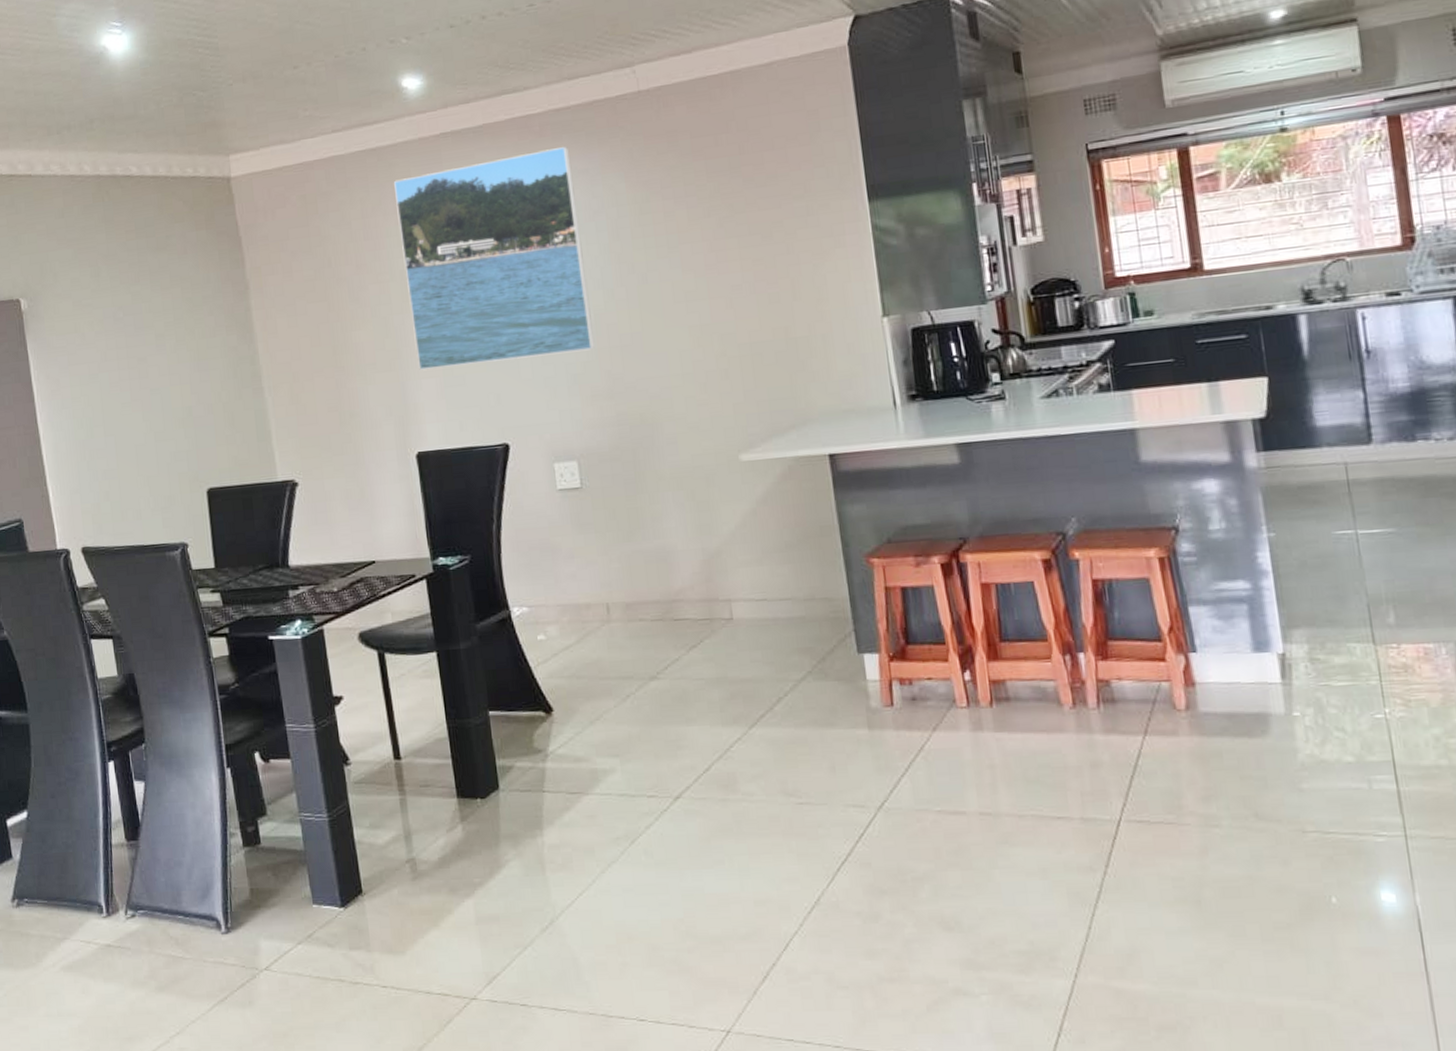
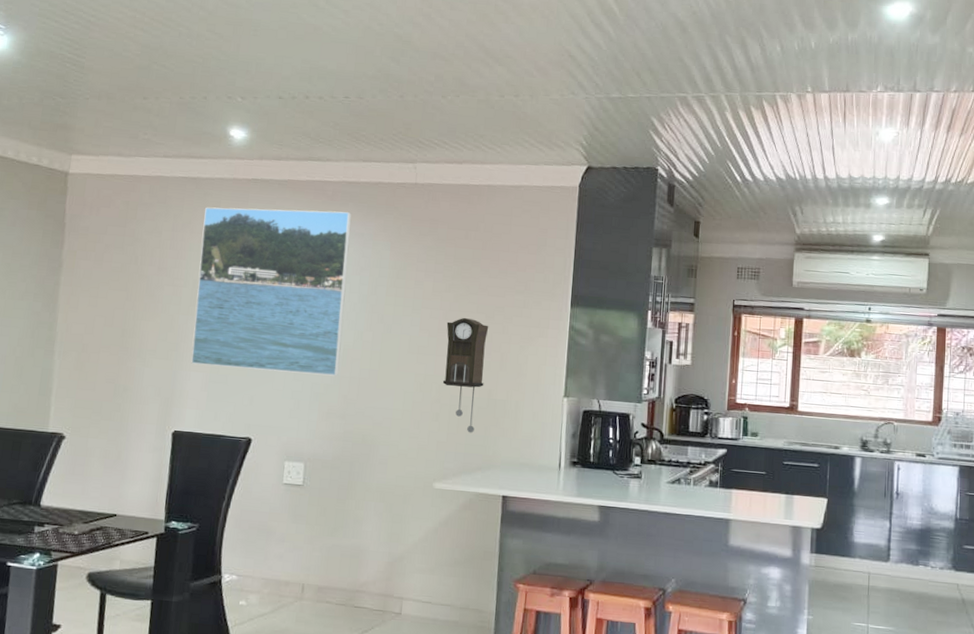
pendulum clock: none [714,243,777,386] -> present [442,317,489,433]

